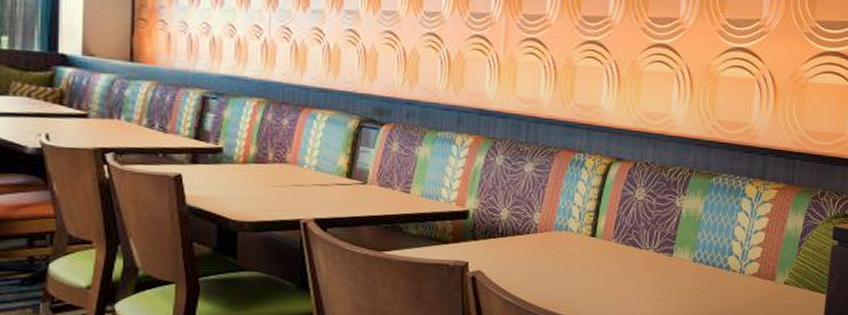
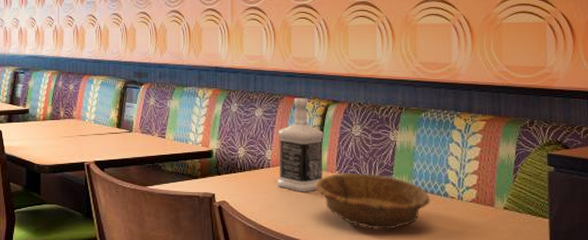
bottle: none [545,152,603,263] -> present [278,97,324,192]
decorative bowl: none [588,241,711,305] -> present [315,172,430,230]

